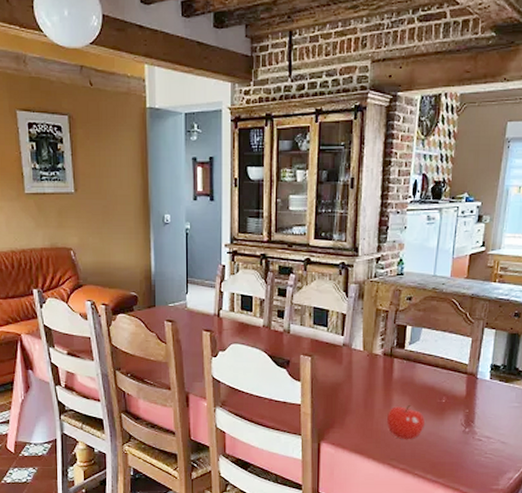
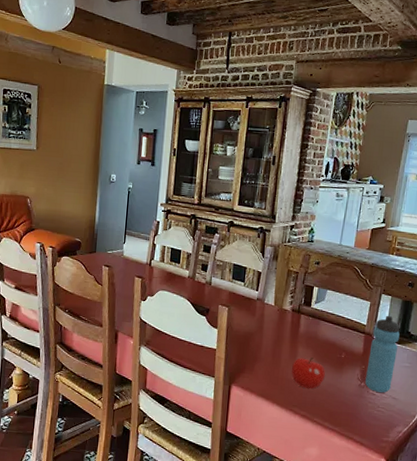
water bottle: none [470,351,507,437] -> present [365,315,400,393]

